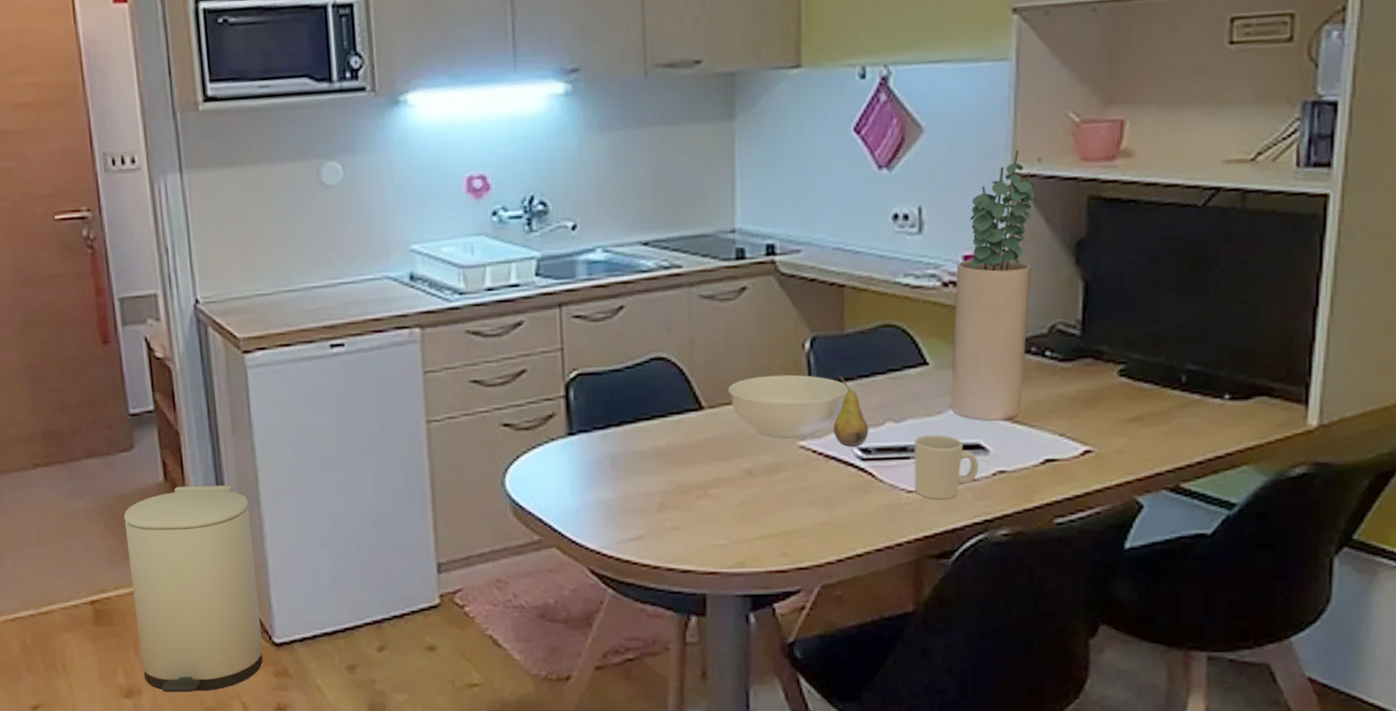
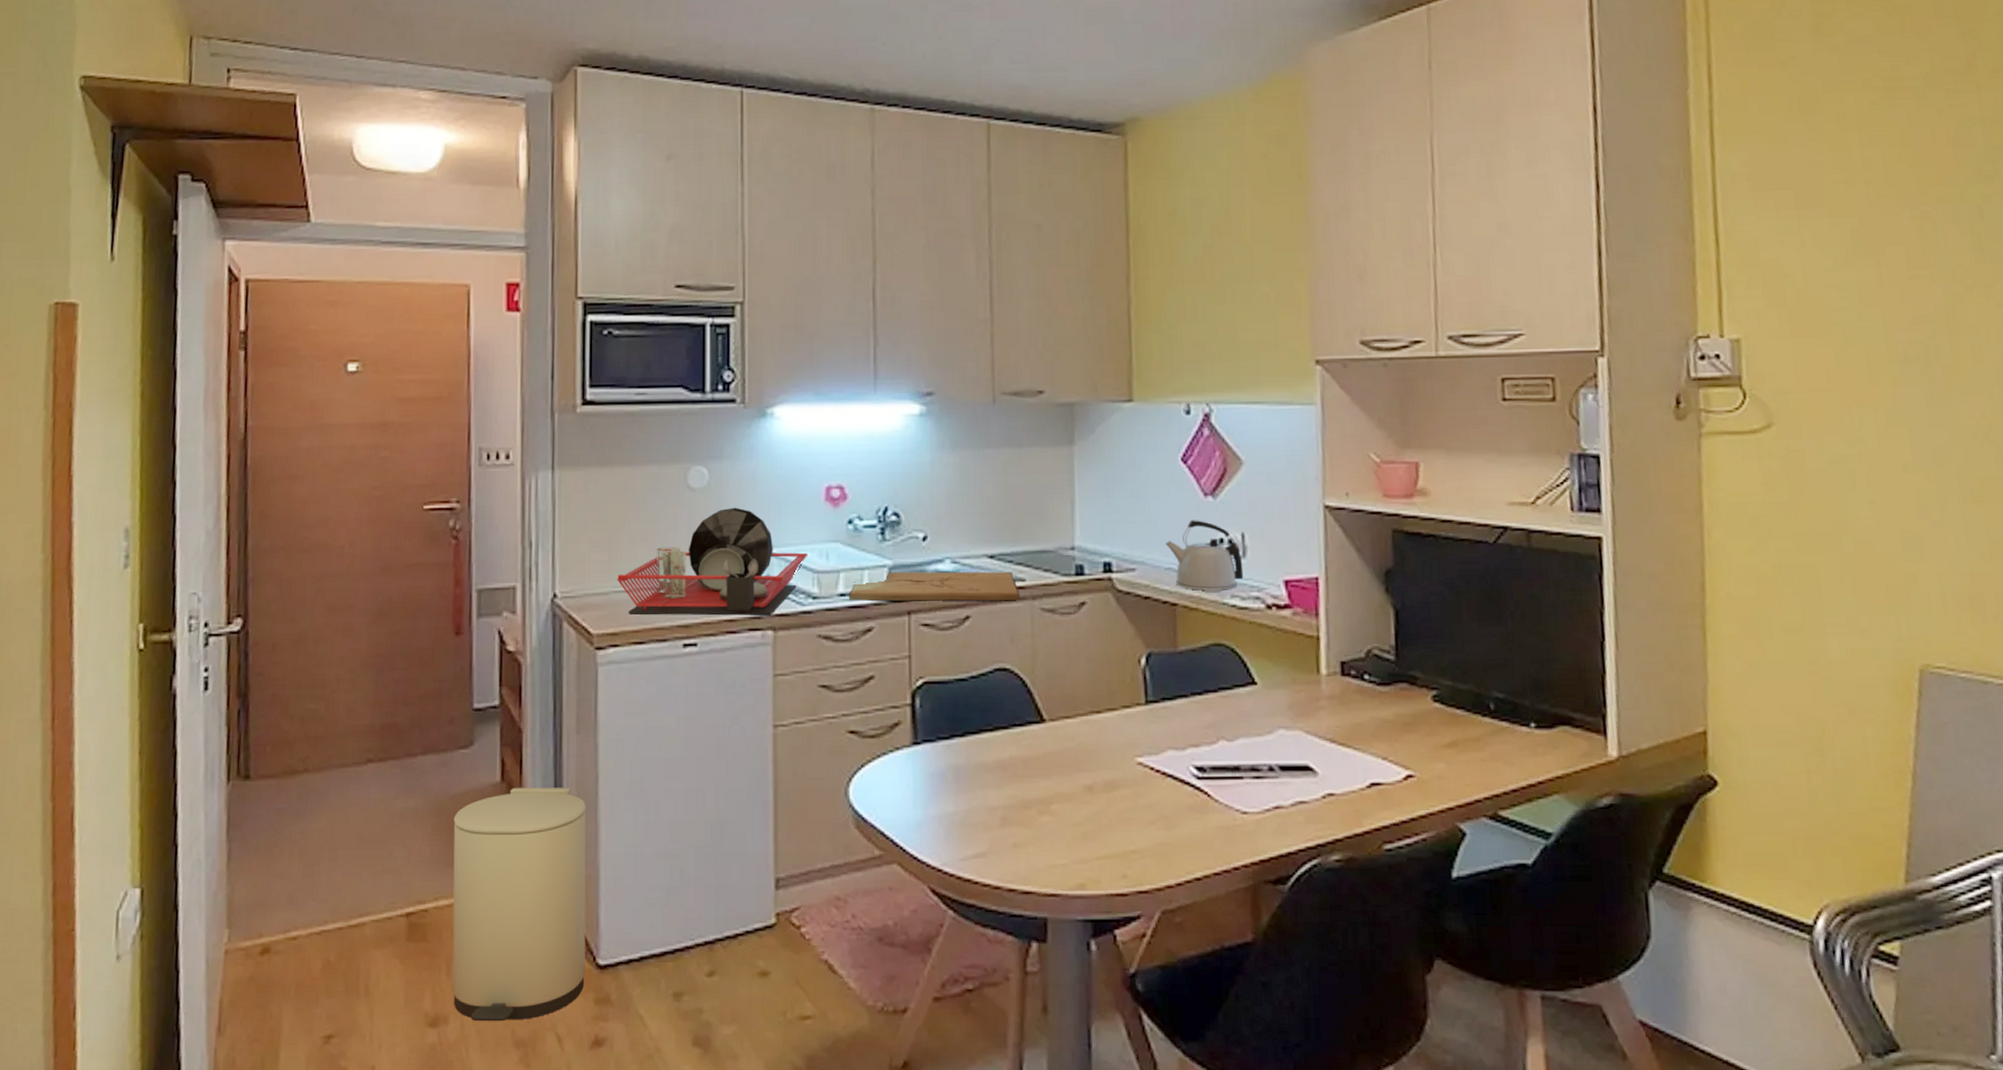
dish rack: none [258,203,452,317] -> present [617,507,808,616]
cutting board: none [496,258,676,295] -> present [848,571,1020,602]
bowl: present [727,374,849,439] -> none [1068,689,1183,755]
fruit: present [833,375,869,447] -> none [1169,692,1204,765]
kettle: none [834,195,919,273] -> present [1165,520,1244,593]
mug: present [914,434,979,500] -> none [1246,755,1309,822]
vase: present [950,150,1036,422] -> none [1278,484,1347,743]

